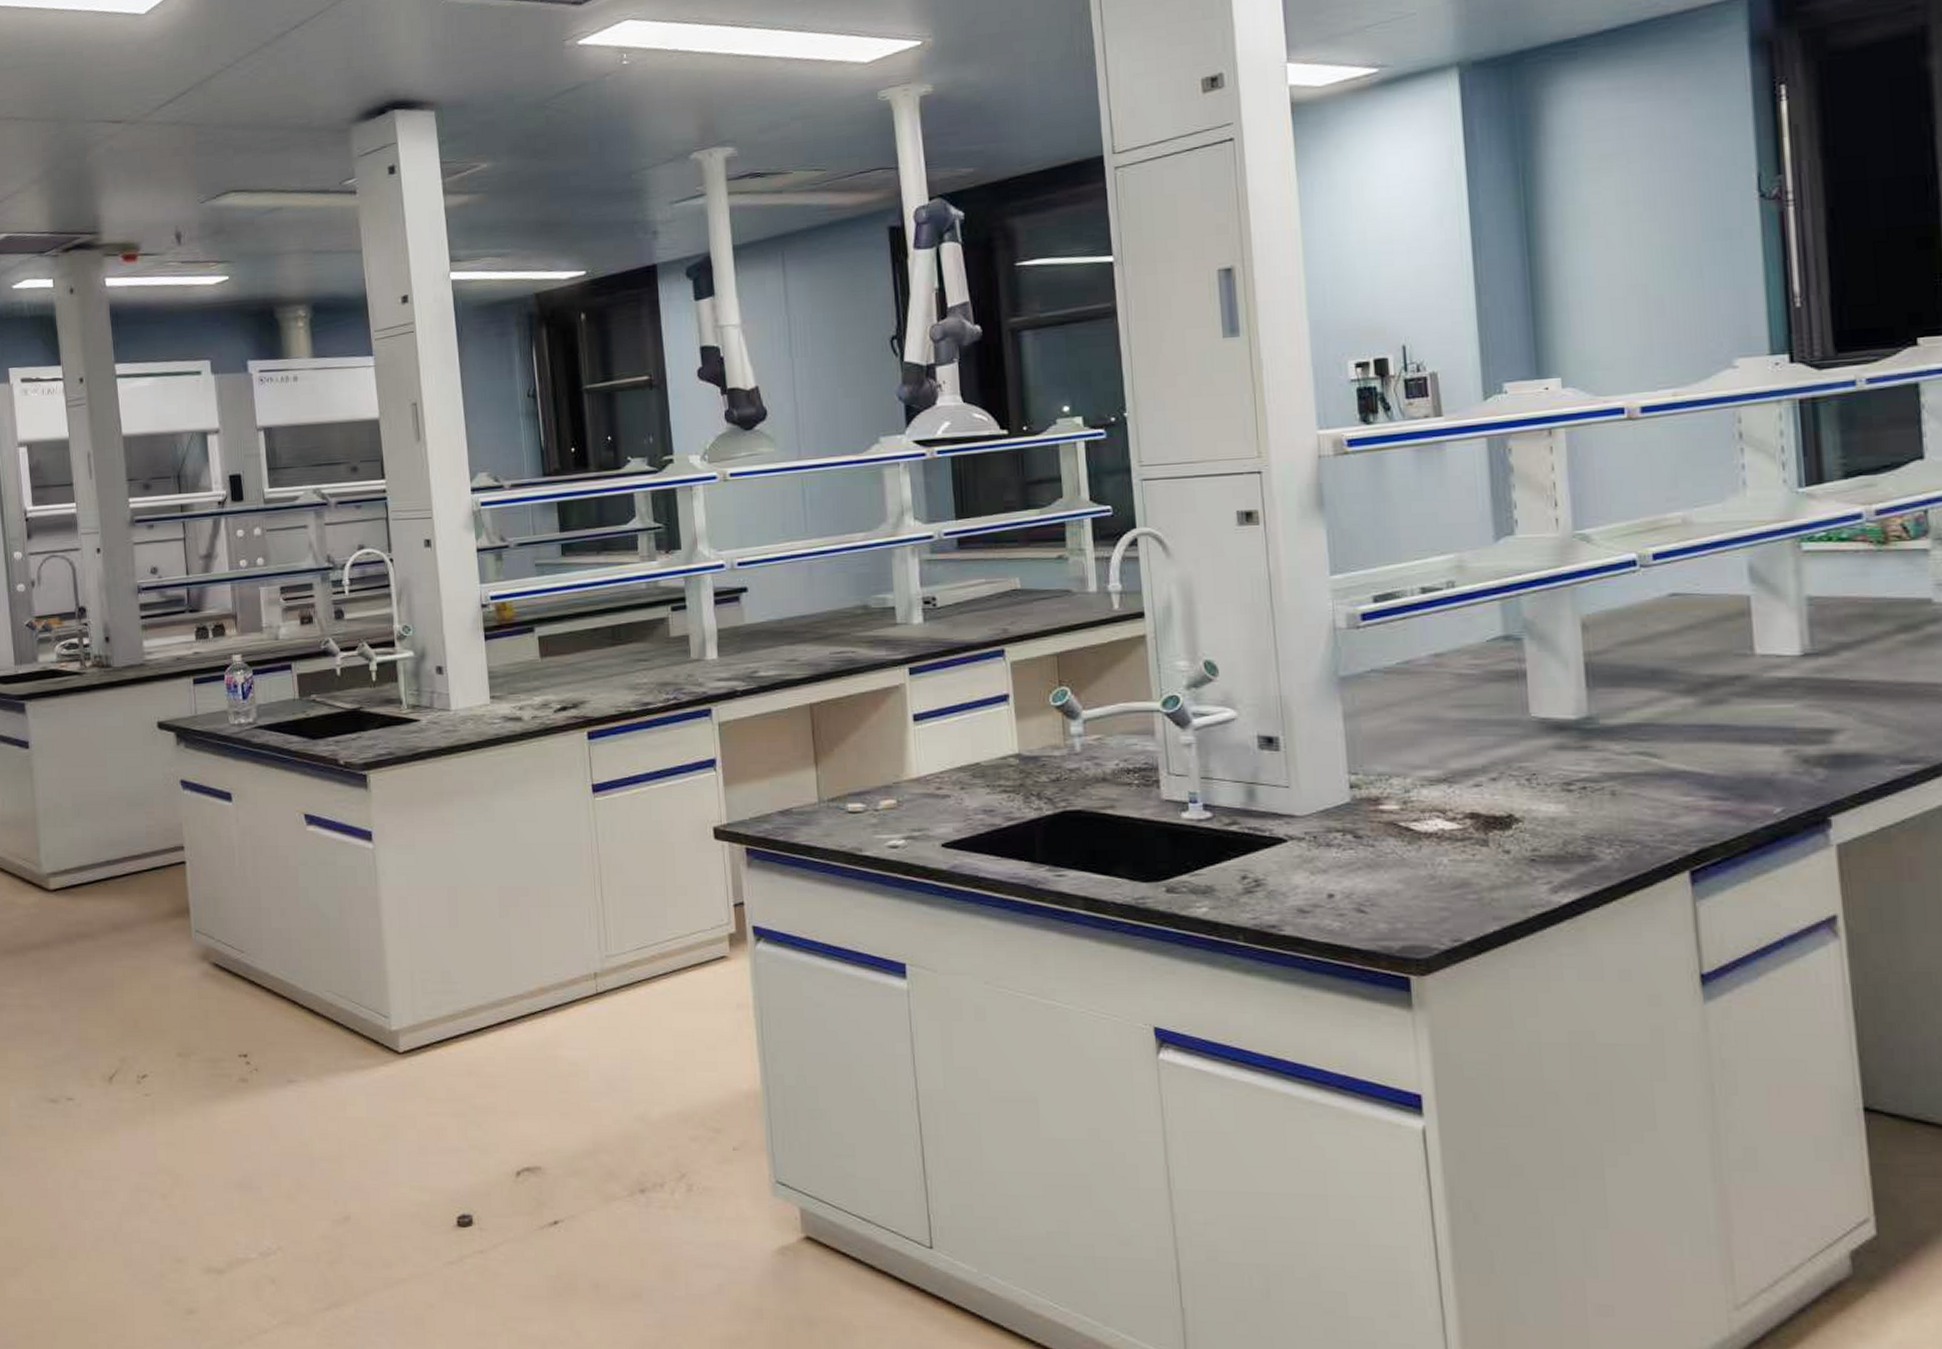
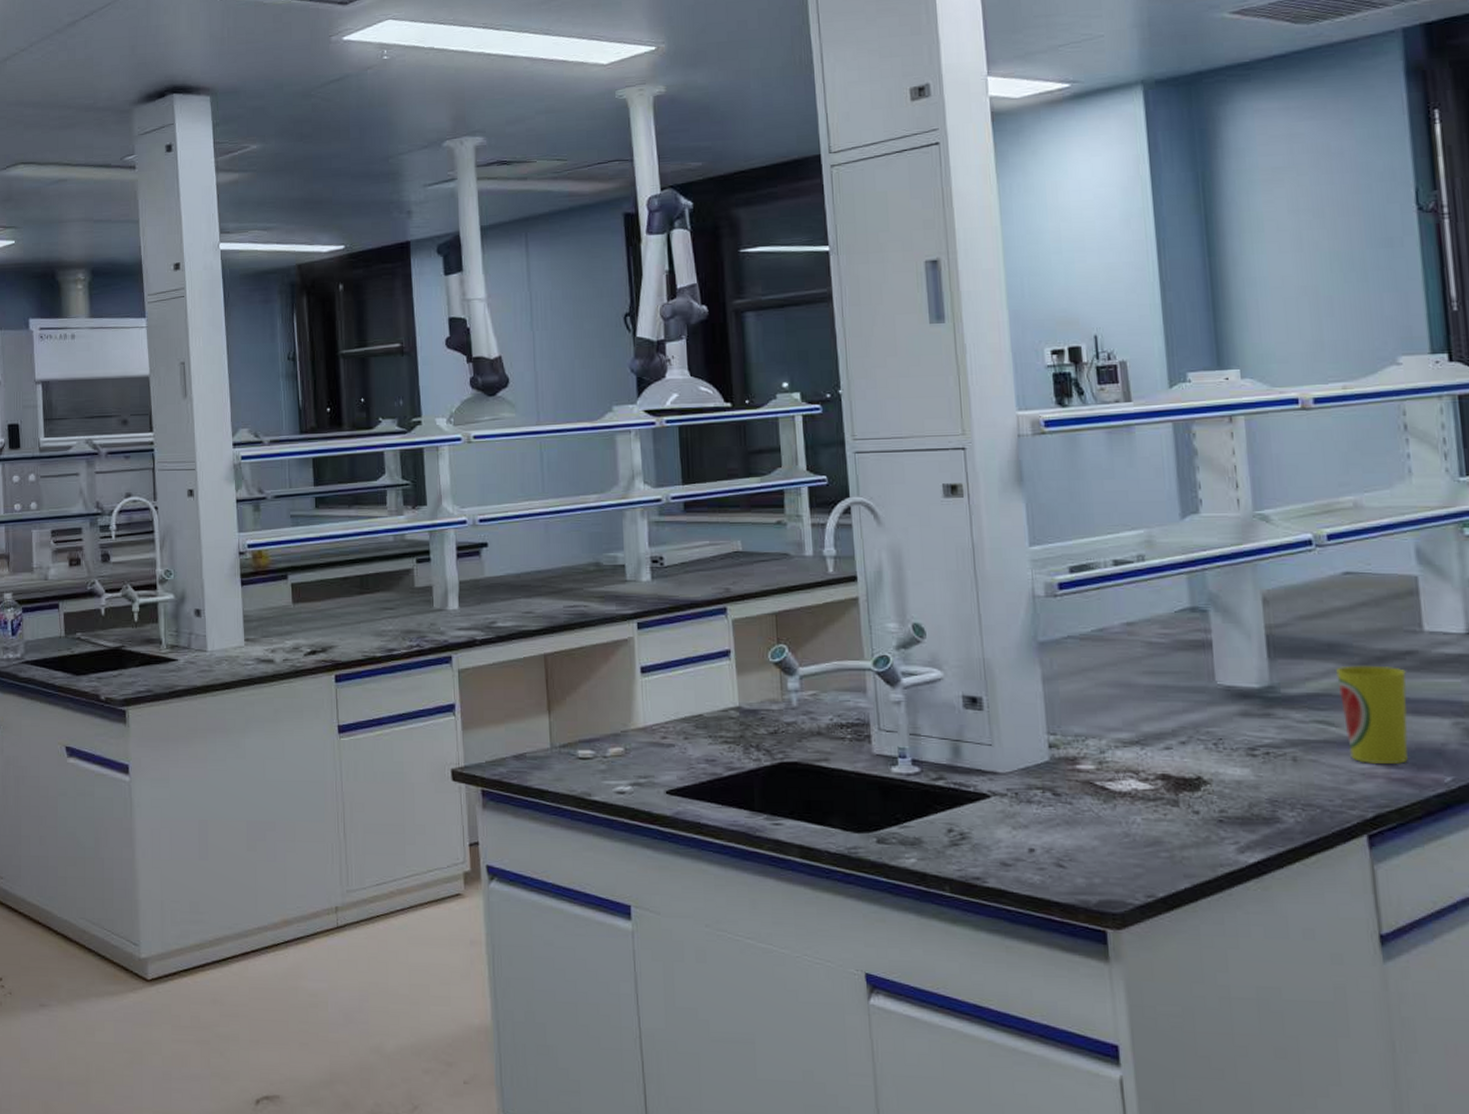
cup: none [1660,692,1736,796] -> present [1336,665,1408,764]

